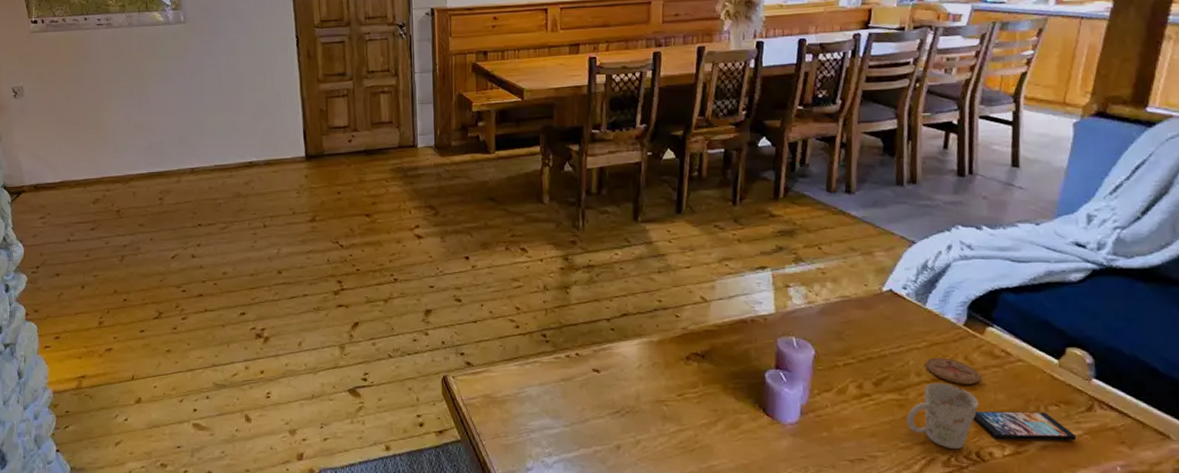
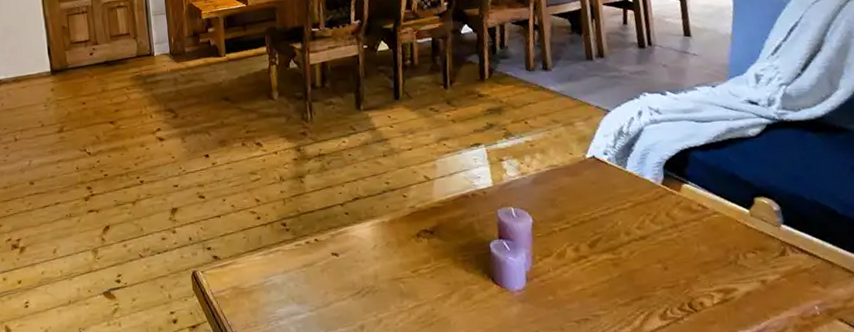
mug: present [907,382,979,450] -> none [622,239,685,303]
coaster: present [925,358,981,385] -> none [632,216,684,240]
smartphone: present [973,411,1077,441] -> none [681,259,776,290]

